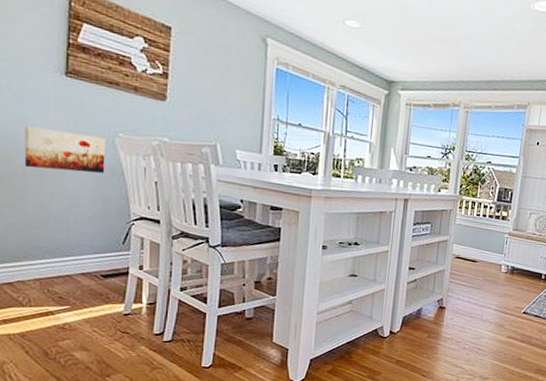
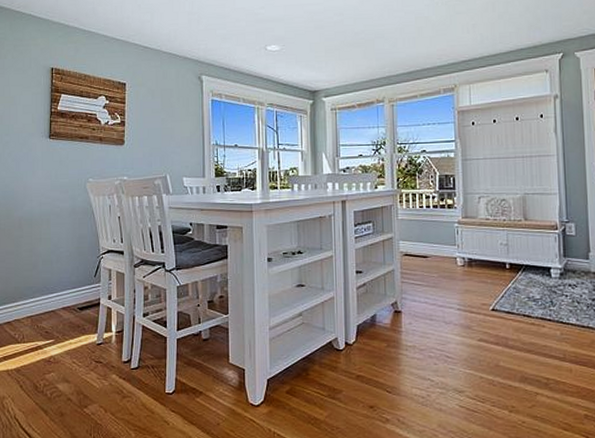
wall art: present [24,126,106,173] -> none [20,184,79,219]

